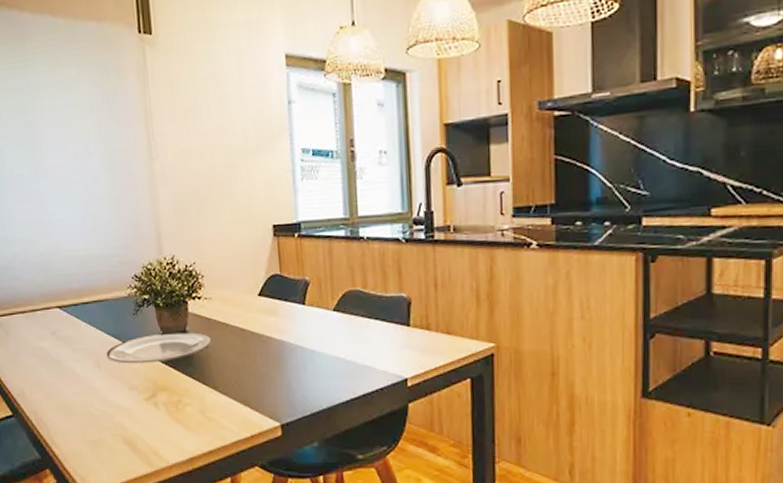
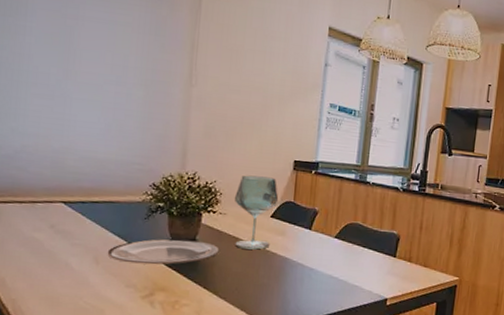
wine glass: none [216,249,264,336] -> present [234,175,279,250]

